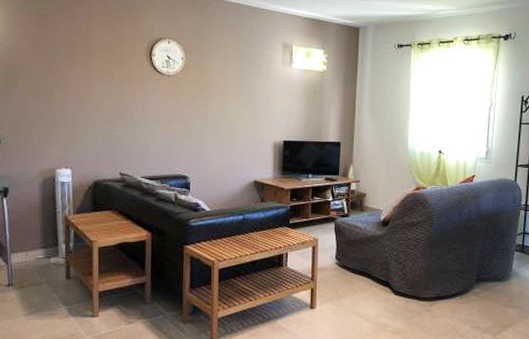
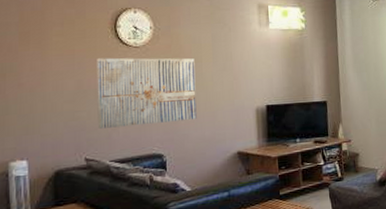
wall art: none [131,83,221,148] -> present [97,57,197,129]

